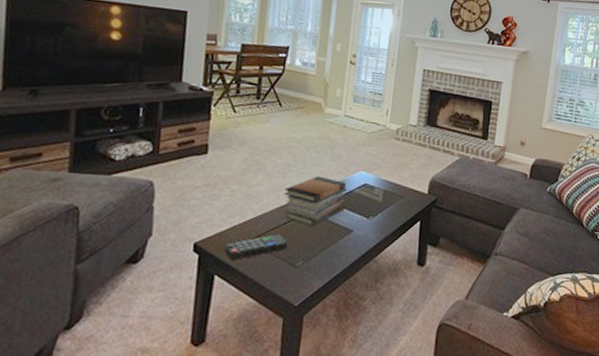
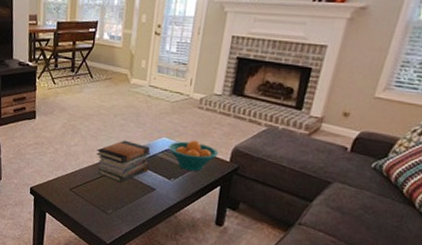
remote control: present [224,234,288,260] -> none [52,186,101,203]
fruit bowl: none [366,172,417,207] -> present [169,140,219,171]

